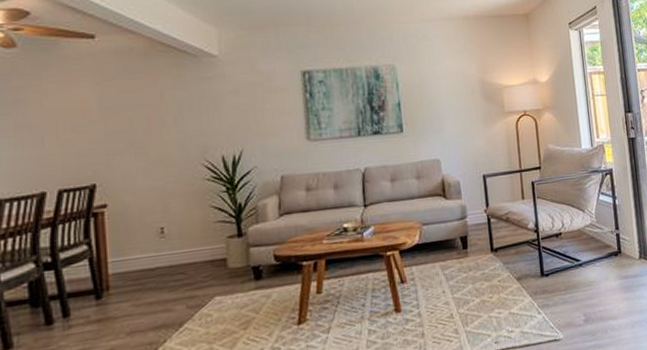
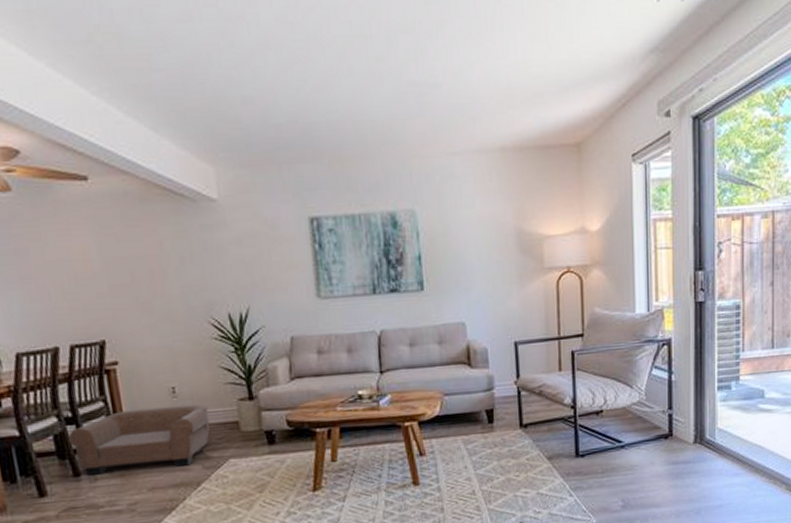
dog bed: none [45,243,197,323] -> present [68,404,210,476]

